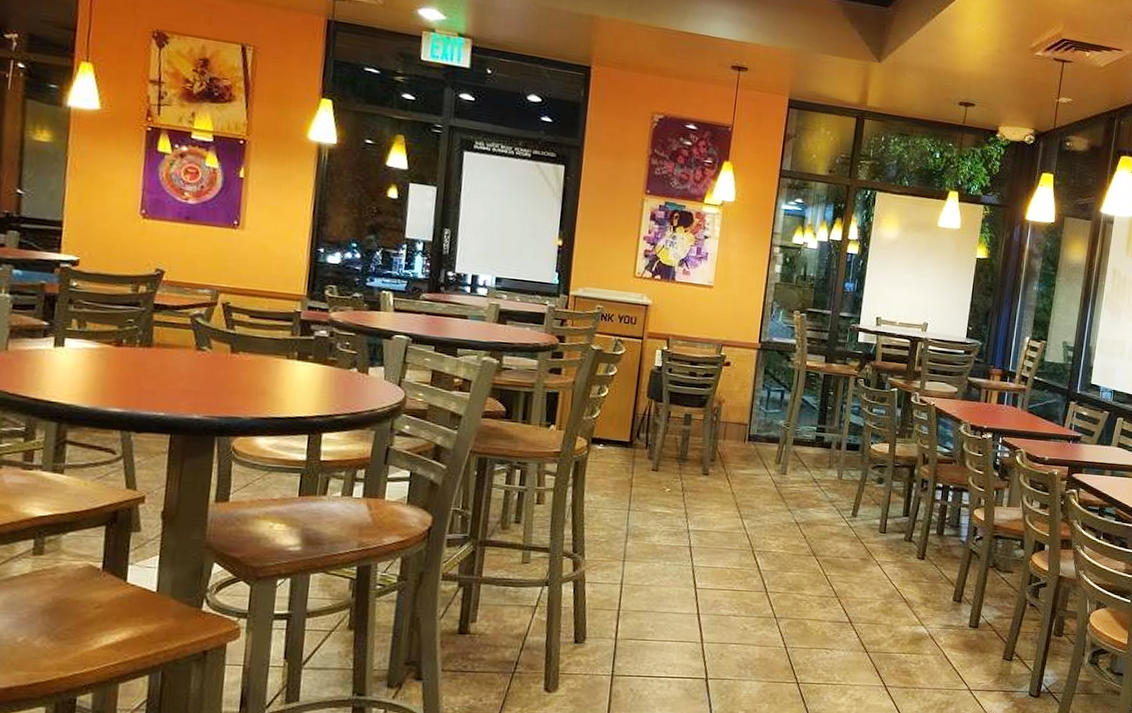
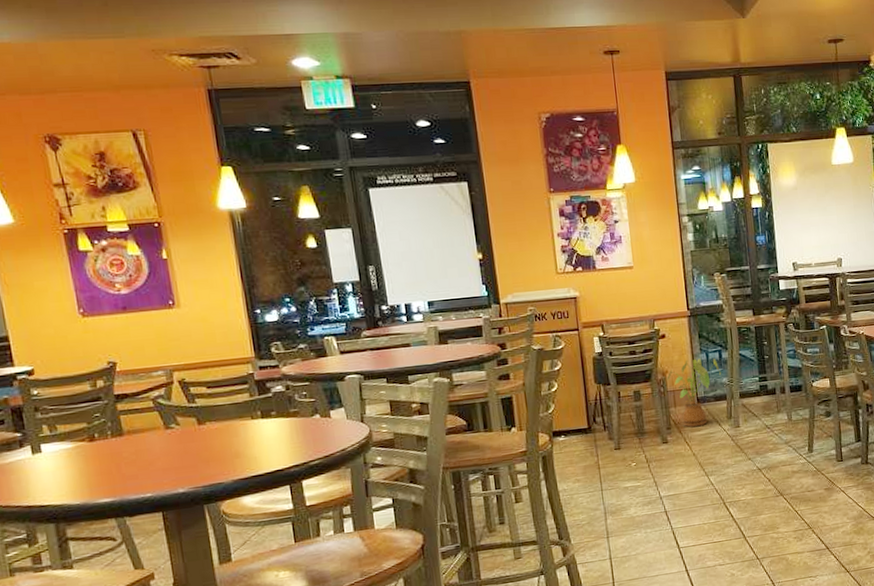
house plant: none [722,393,779,465] -> present [667,358,721,428]

